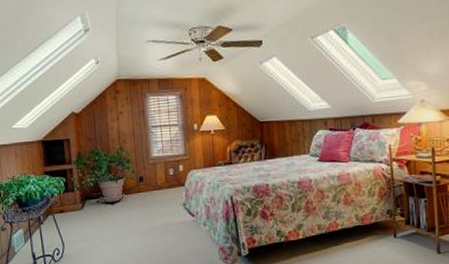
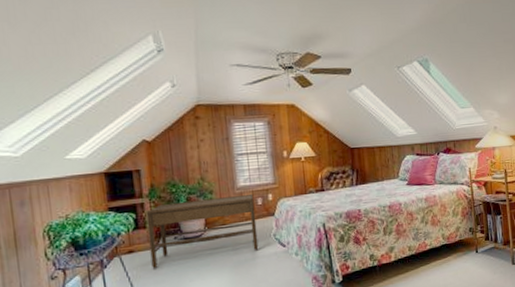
bench: none [74,165,170,228] -> present [146,194,259,269]

